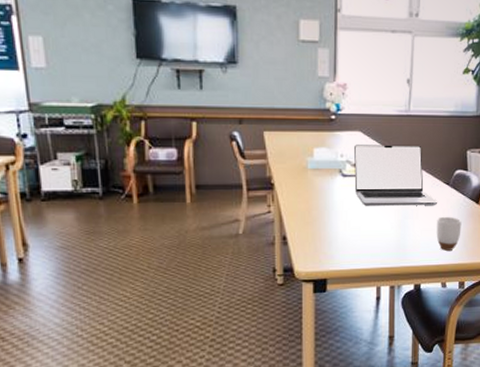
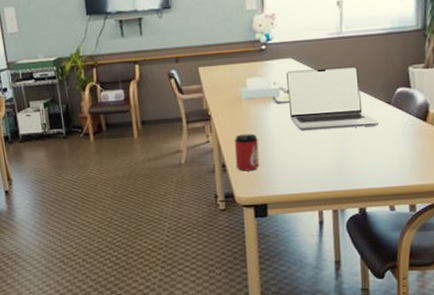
can: none [296,206,322,245] -> present [234,133,260,172]
mug: present [436,216,462,251] -> none [379,136,408,173]

